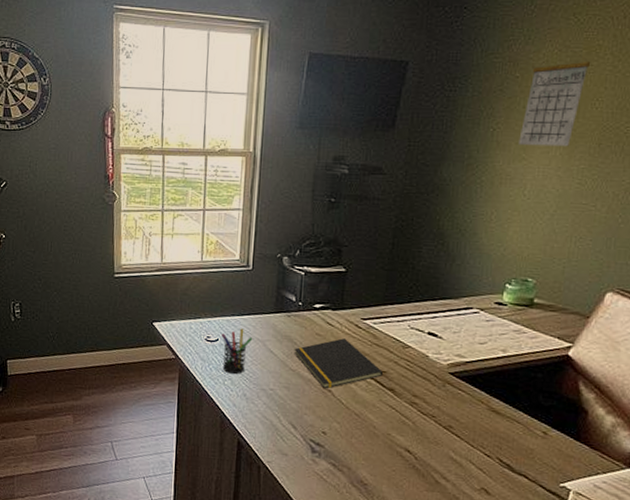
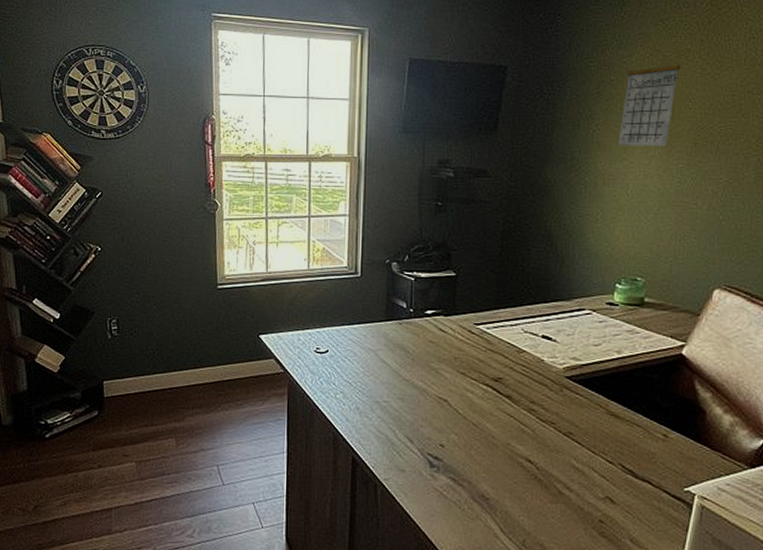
pen holder: present [221,328,253,374] -> none [331,338,364,386]
notepad: present [294,338,384,389] -> none [407,345,500,399]

